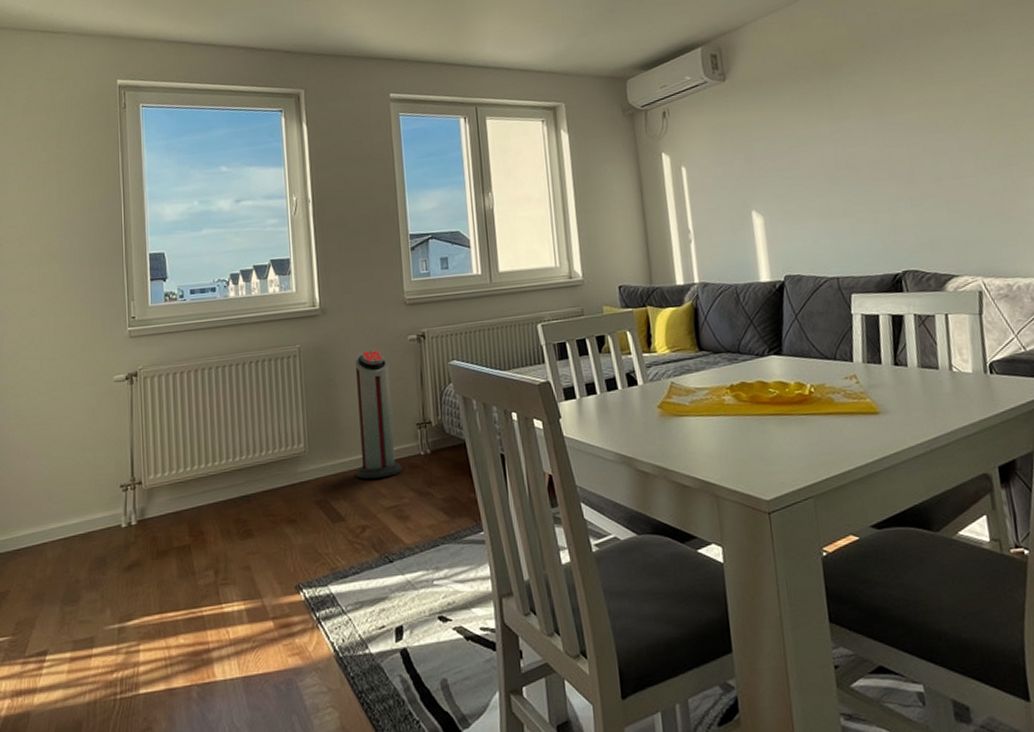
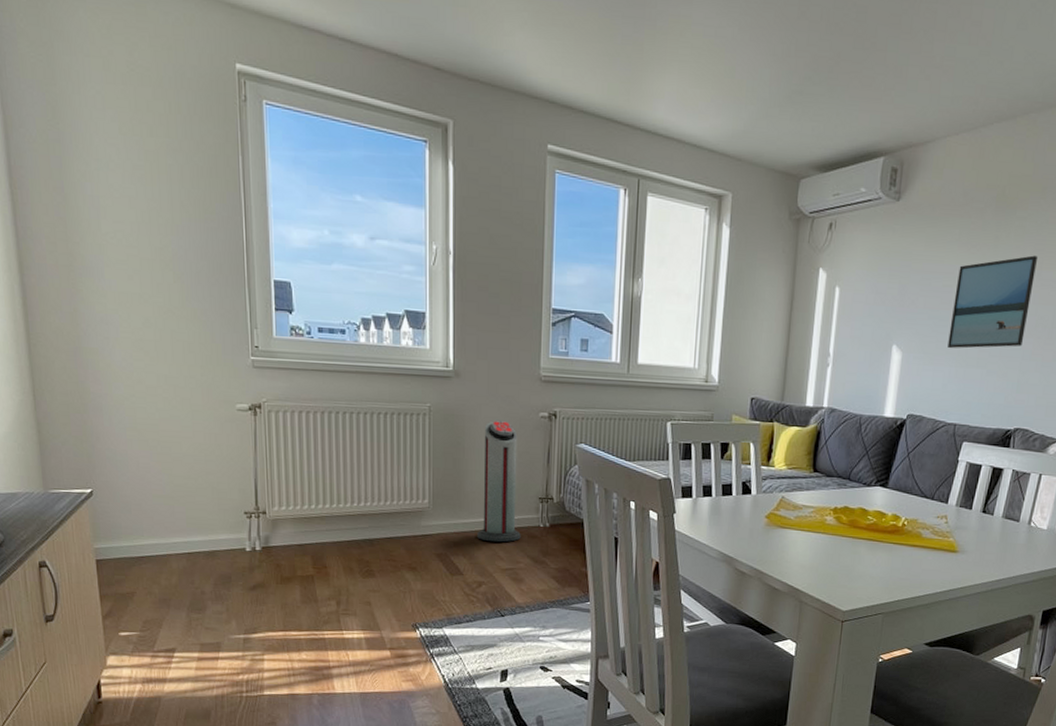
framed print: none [799,104,886,205] -> present [947,255,1039,349]

